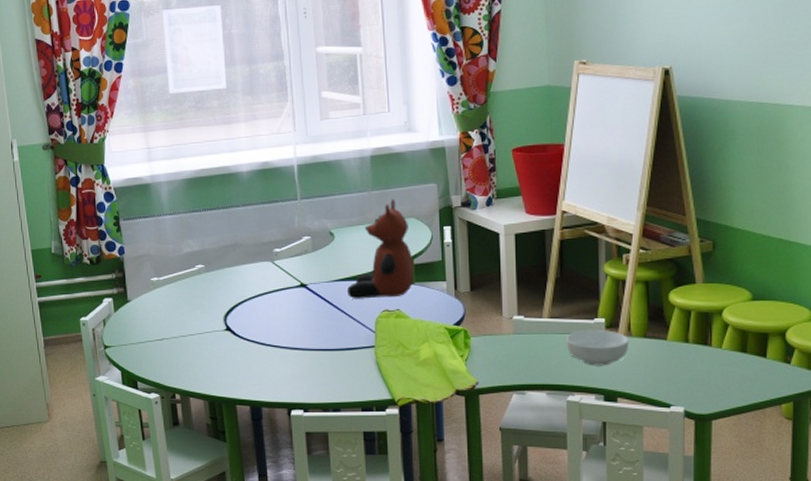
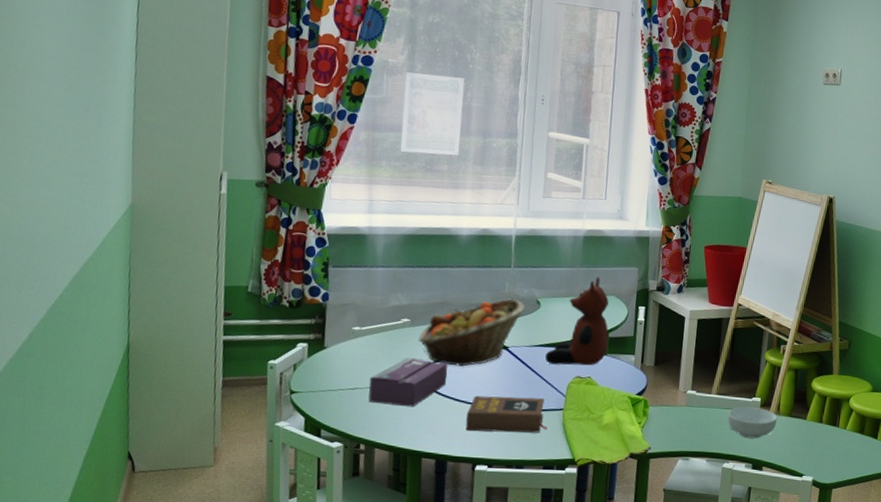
tissue box: none [174,304,250,354] -> present [368,358,448,407]
fruit basket: none [215,233,319,309] -> present [418,299,525,367]
book: none [275,336,360,376] -> present [465,395,547,433]

